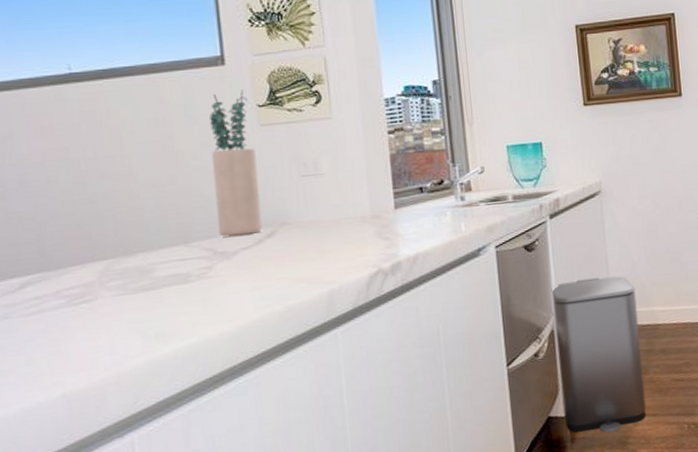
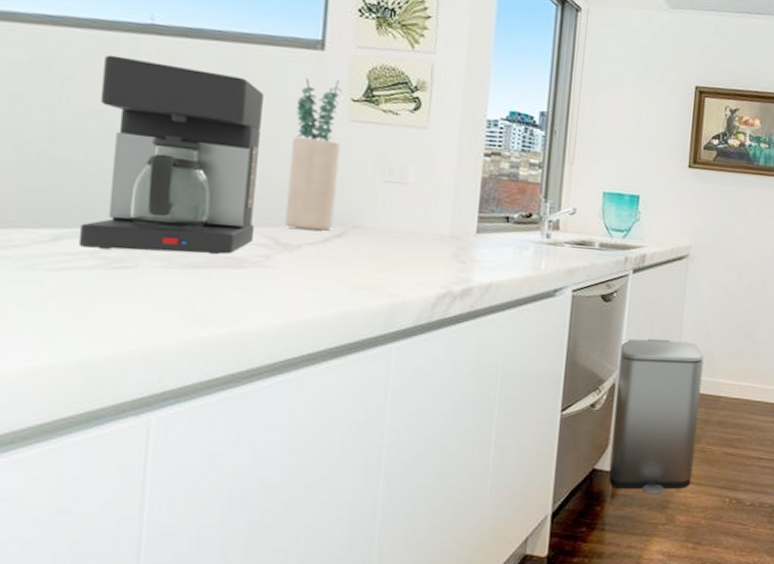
coffee maker: none [34,105,194,290] -> present [78,54,263,255]

